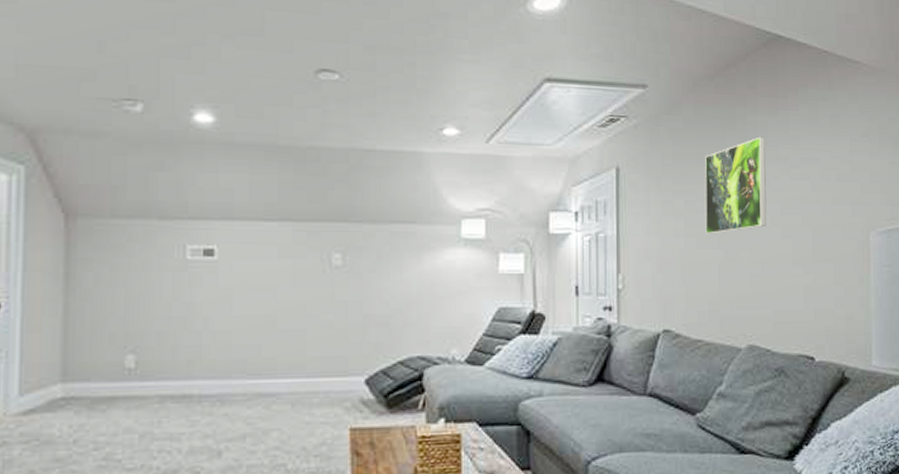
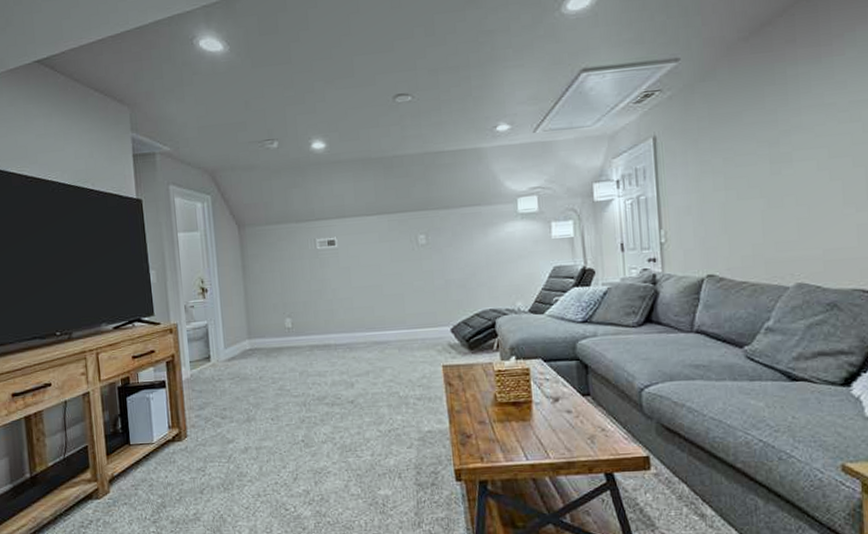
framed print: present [705,136,767,234] -> none [743,87,813,186]

